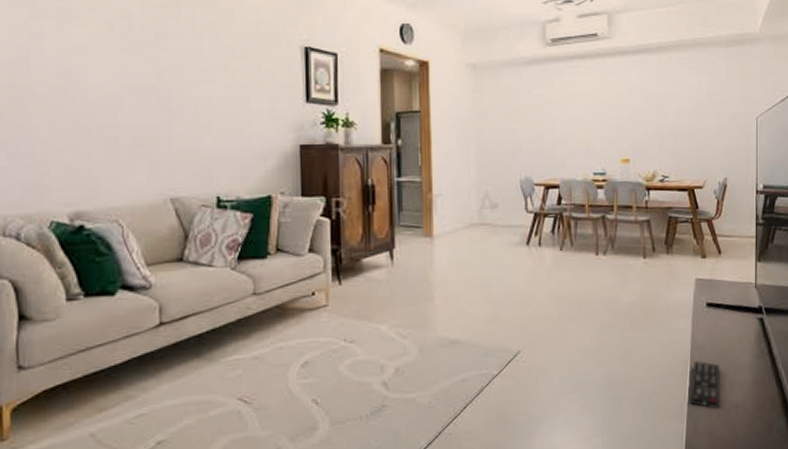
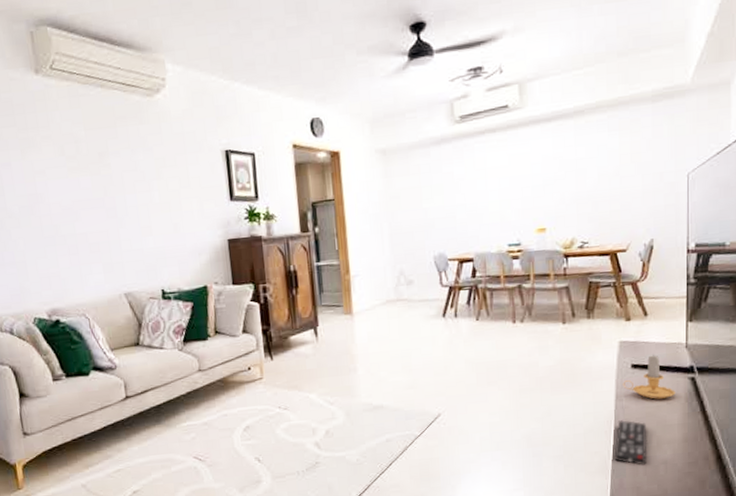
candle: none [698,294,746,340] -> present [623,355,676,400]

